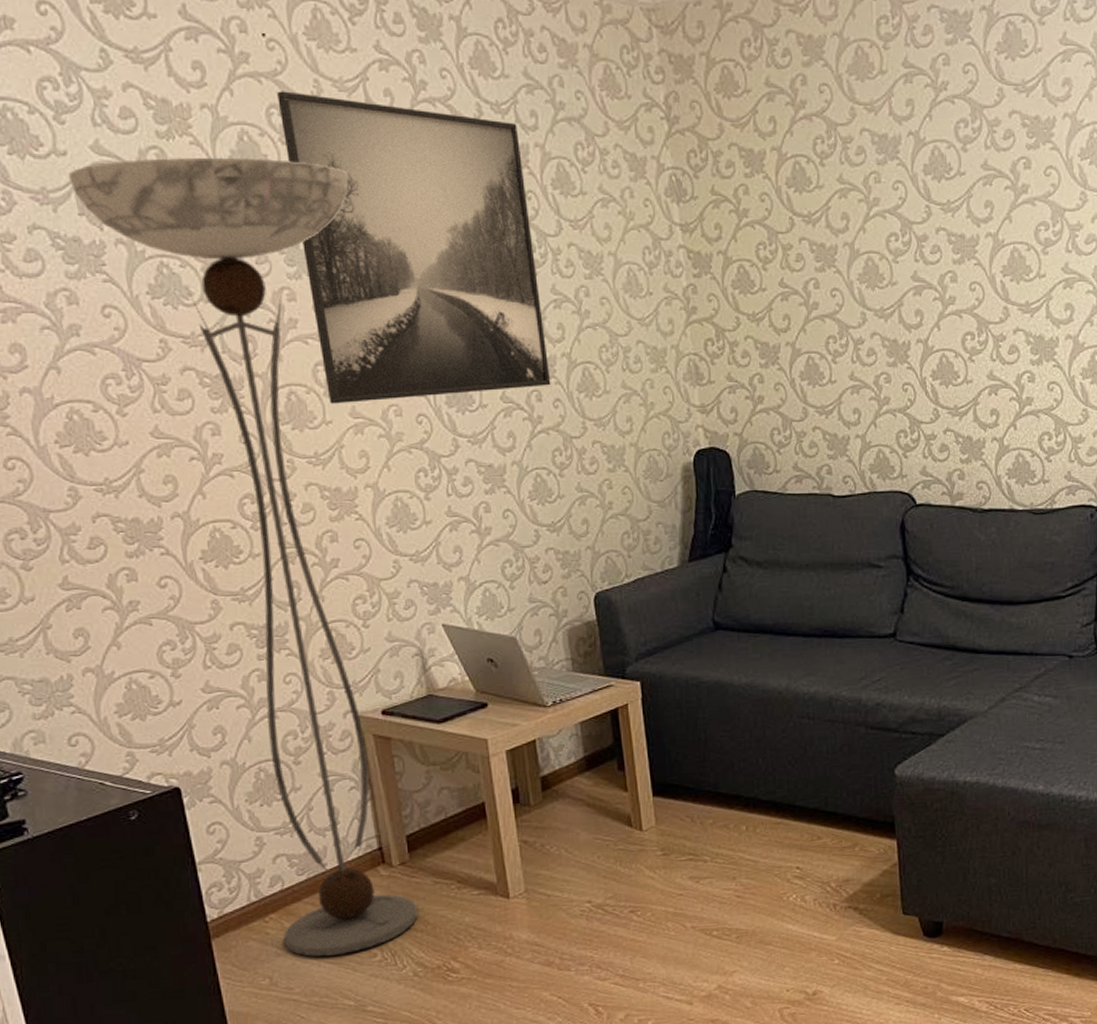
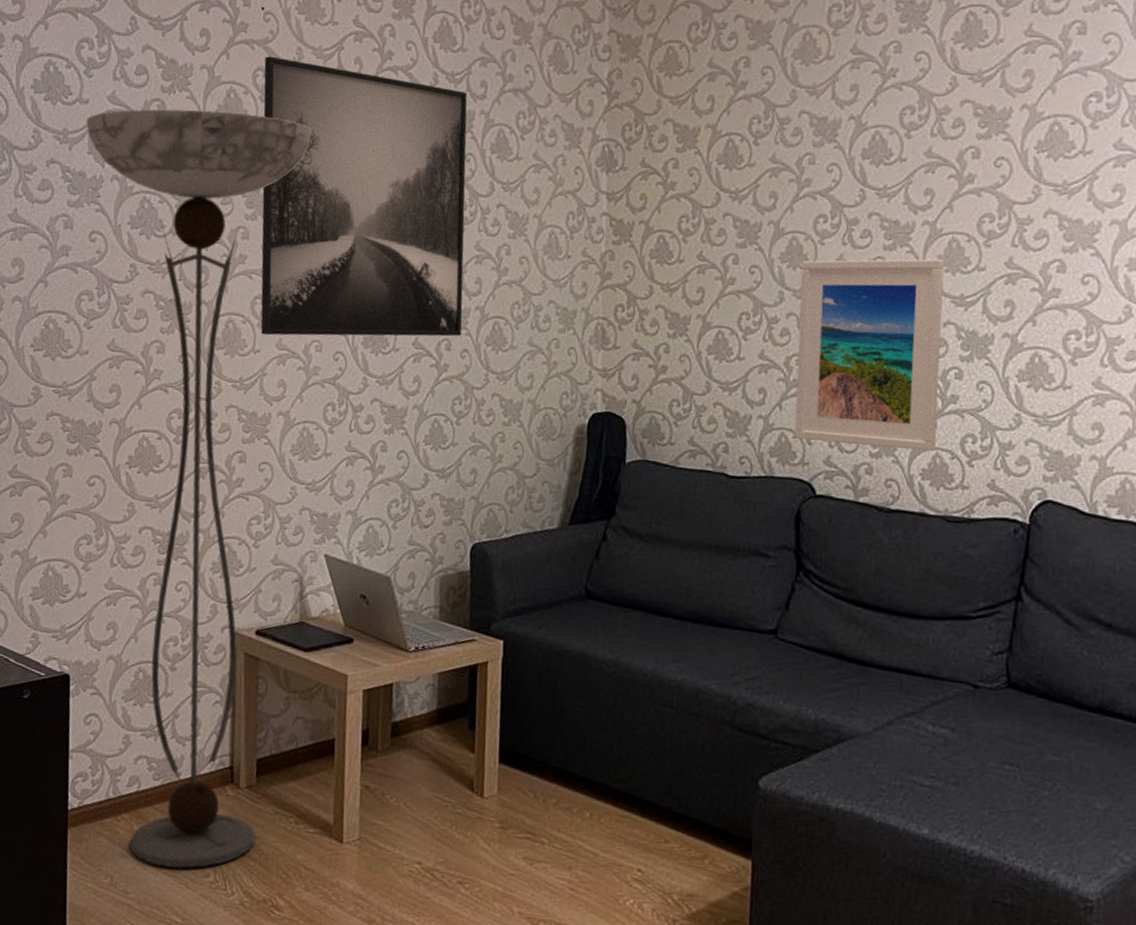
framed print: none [879,269,1017,453] -> present [794,259,945,452]

